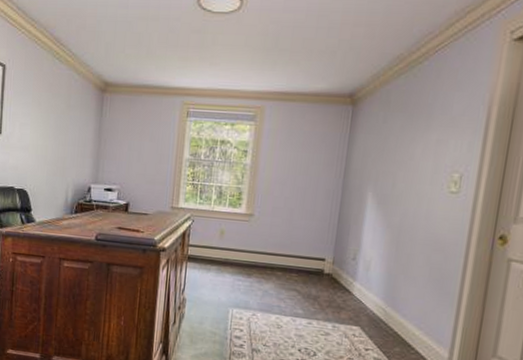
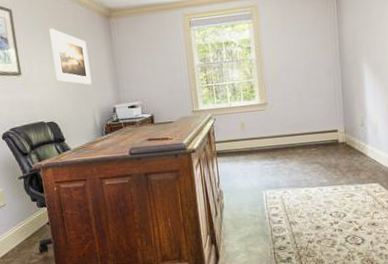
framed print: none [36,91,75,158] -> present [49,28,92,85]

